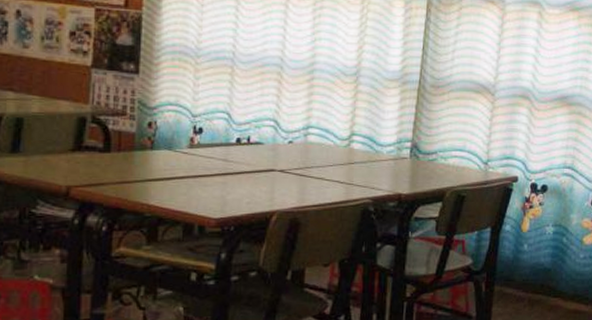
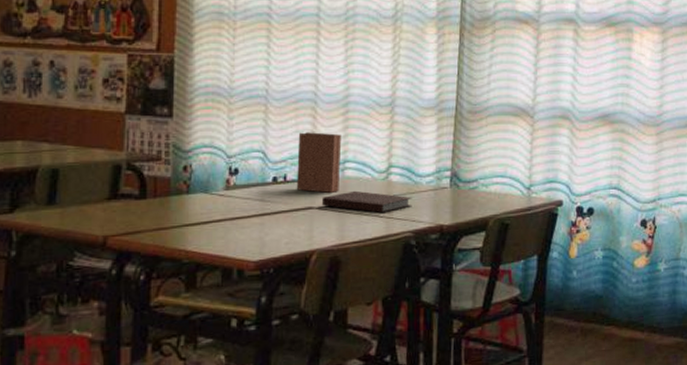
book: none [259,96,306,156] -> present [296,132,342,193]
notebook: none [283,156,372,180] -> present [321,190,412,214]

